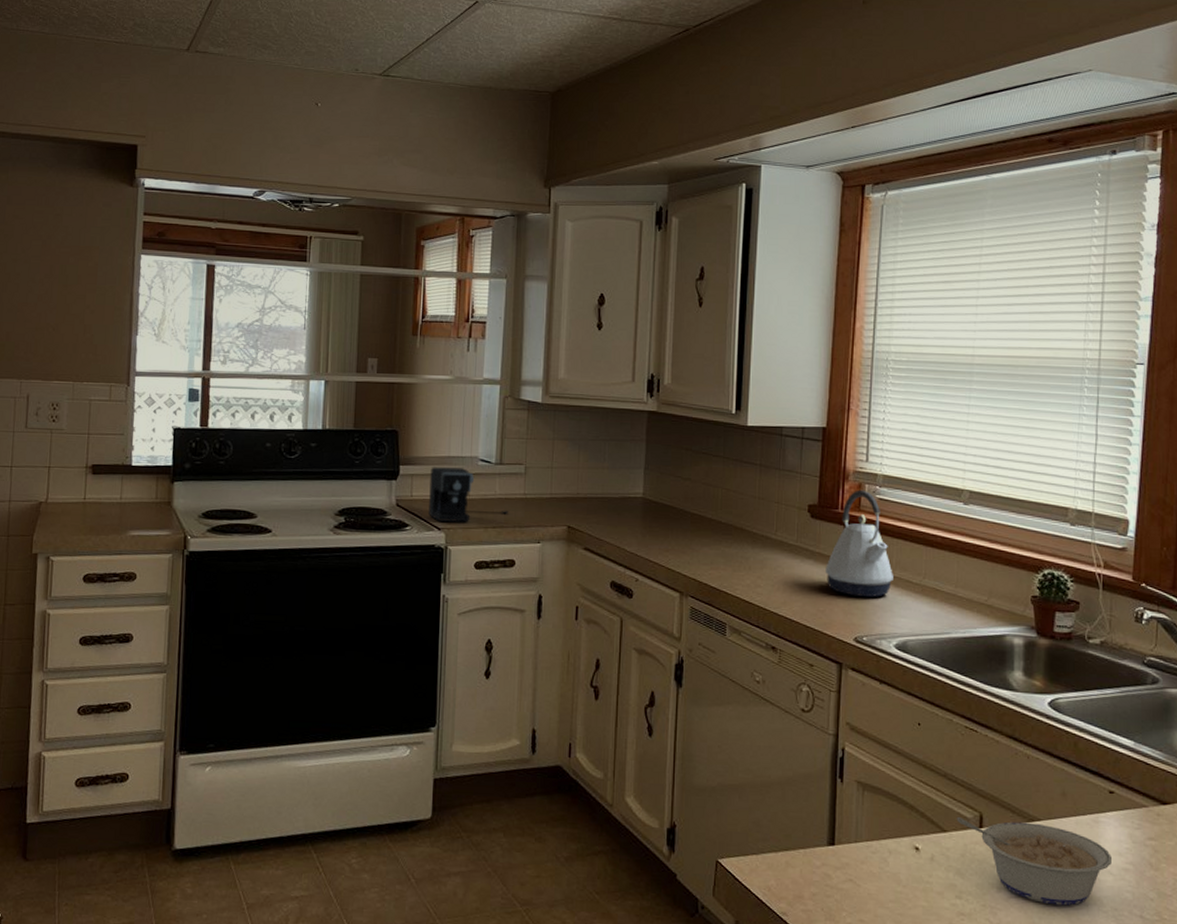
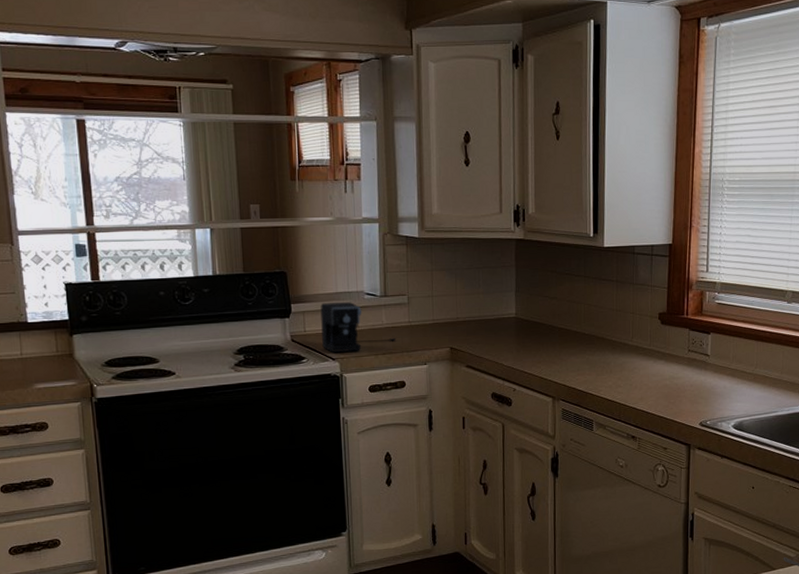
kettle: present [825,489,893,597] -> none [675,296,731,388]

